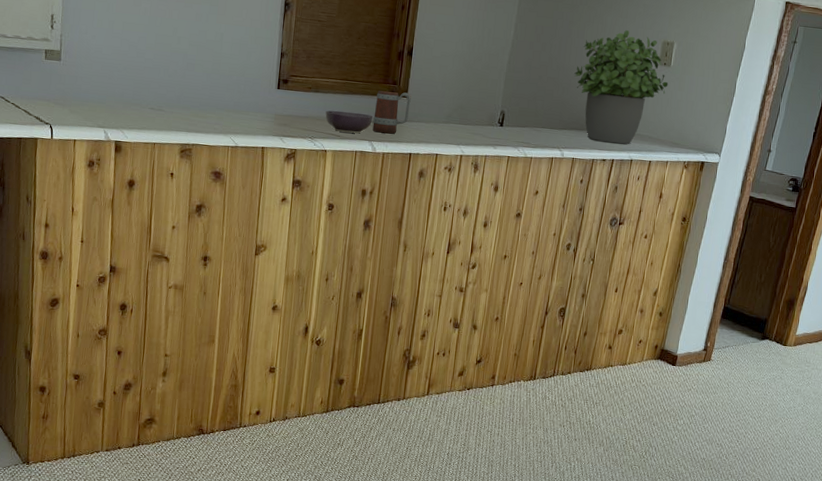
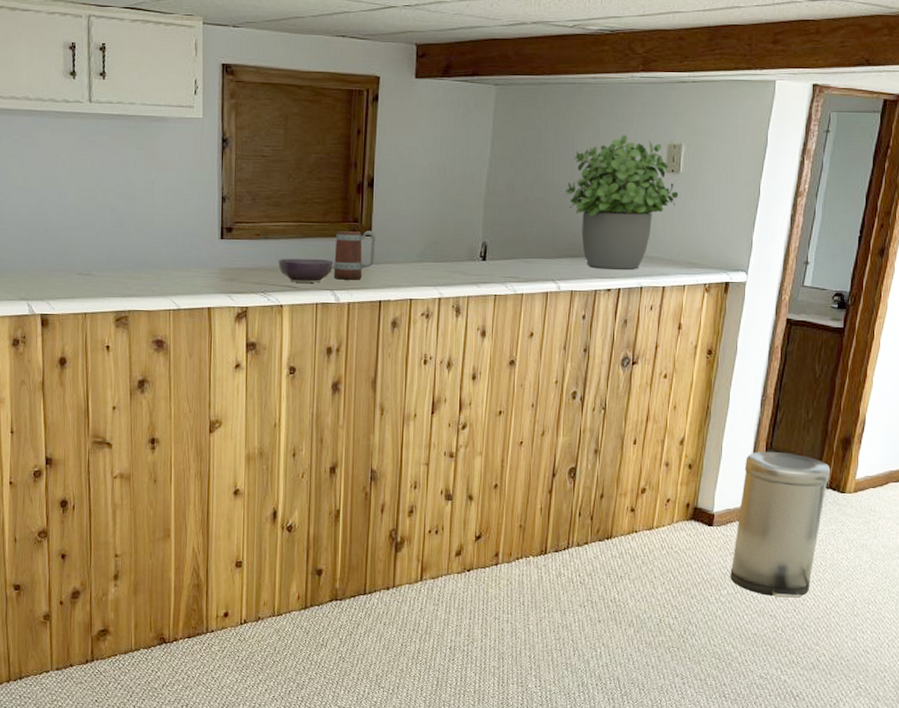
pedal bin: none [686,306,776,432] -> present [730,452,831,599]

